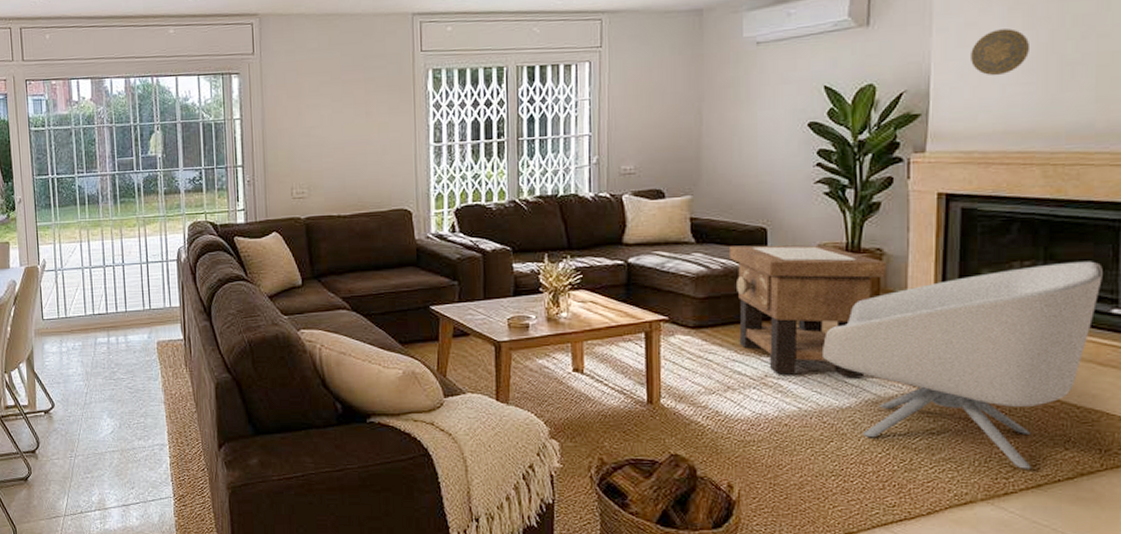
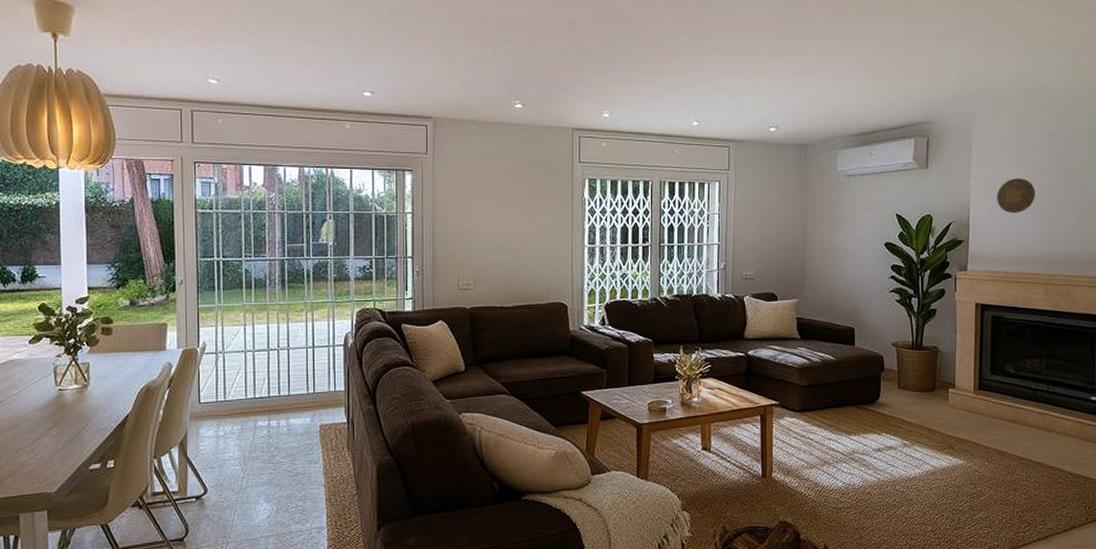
side table: present [728,245,887,377] -> none [825,342,941,452]
armchair: present [821,261,1103,469] -> none [894,359,1085,524]

